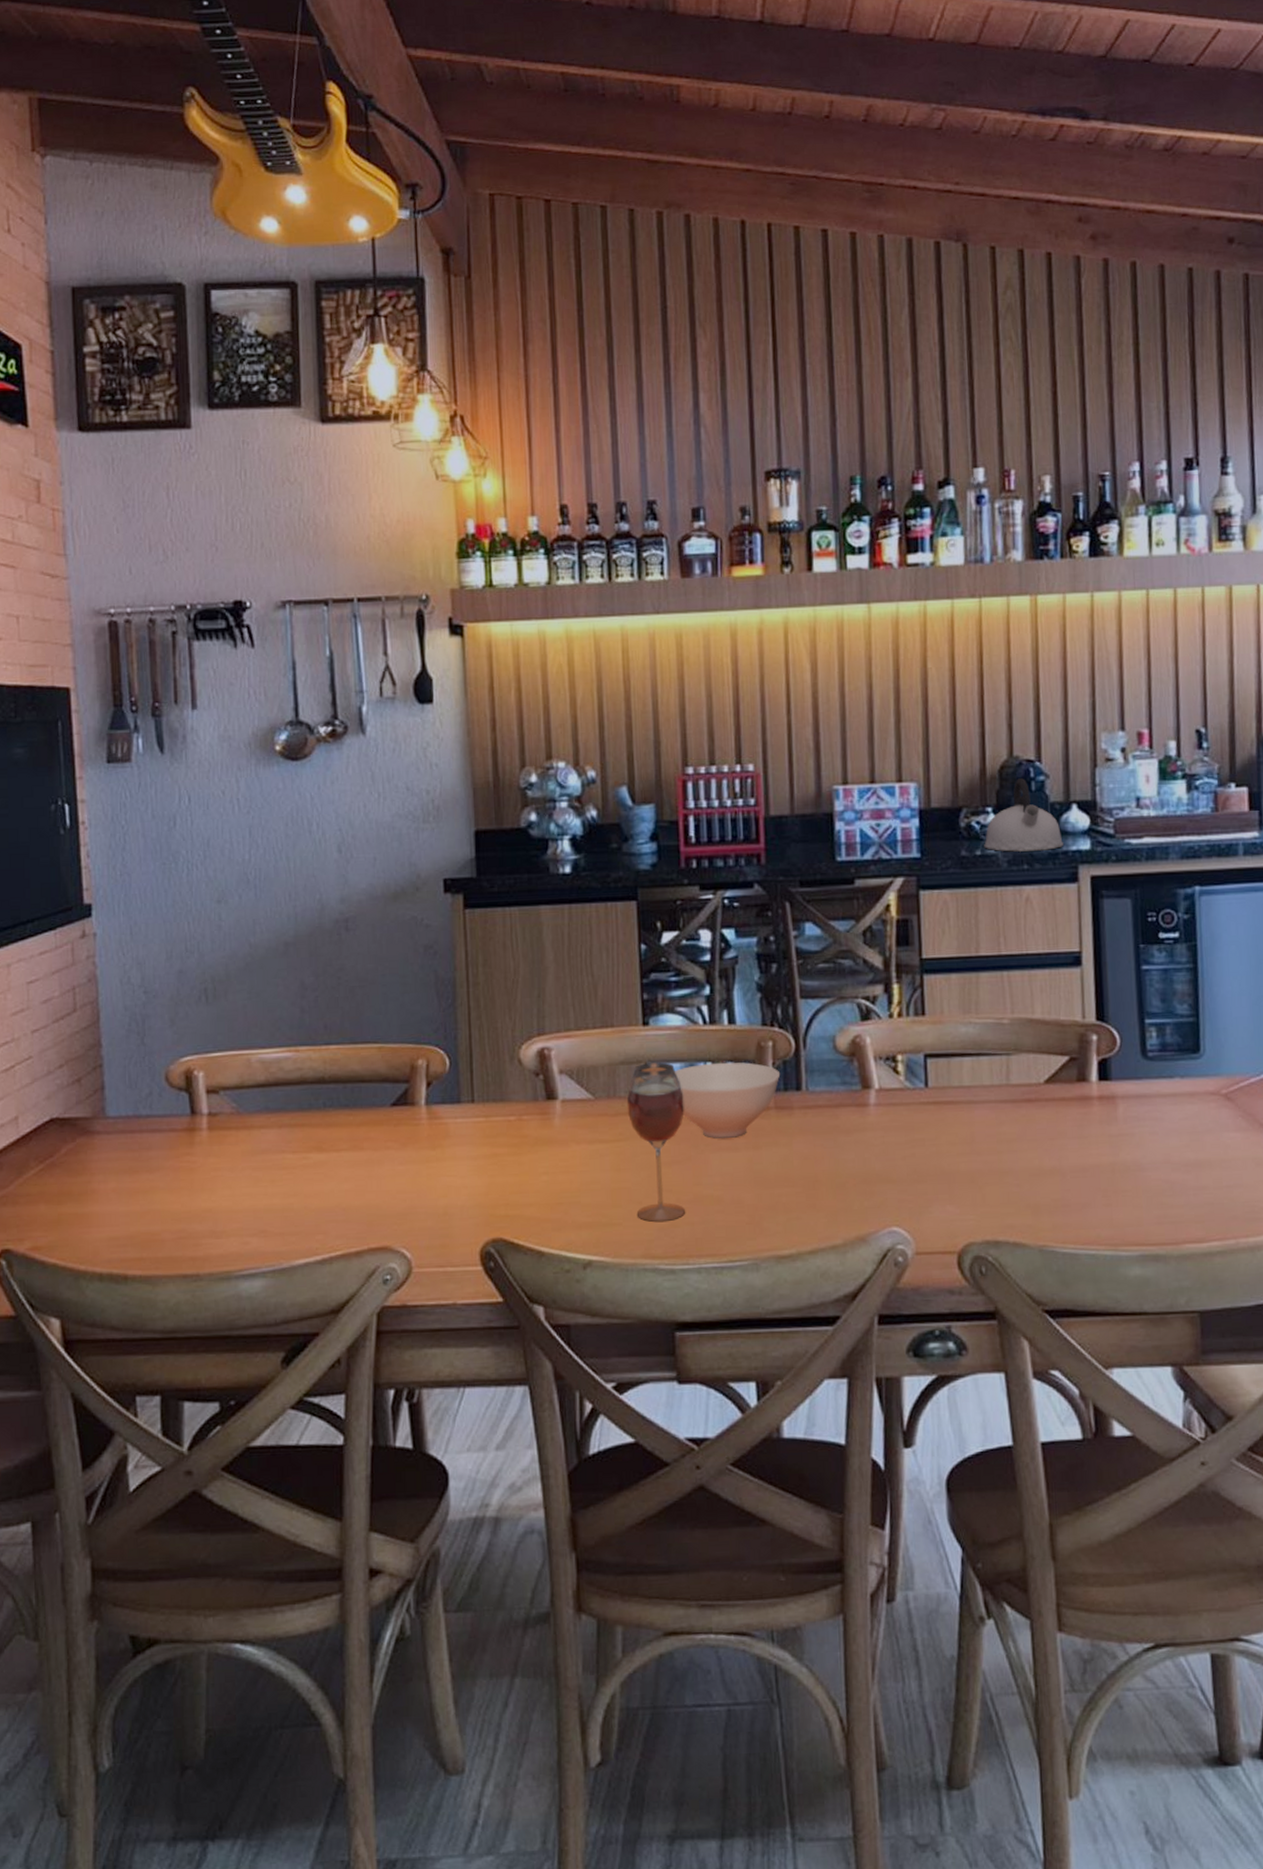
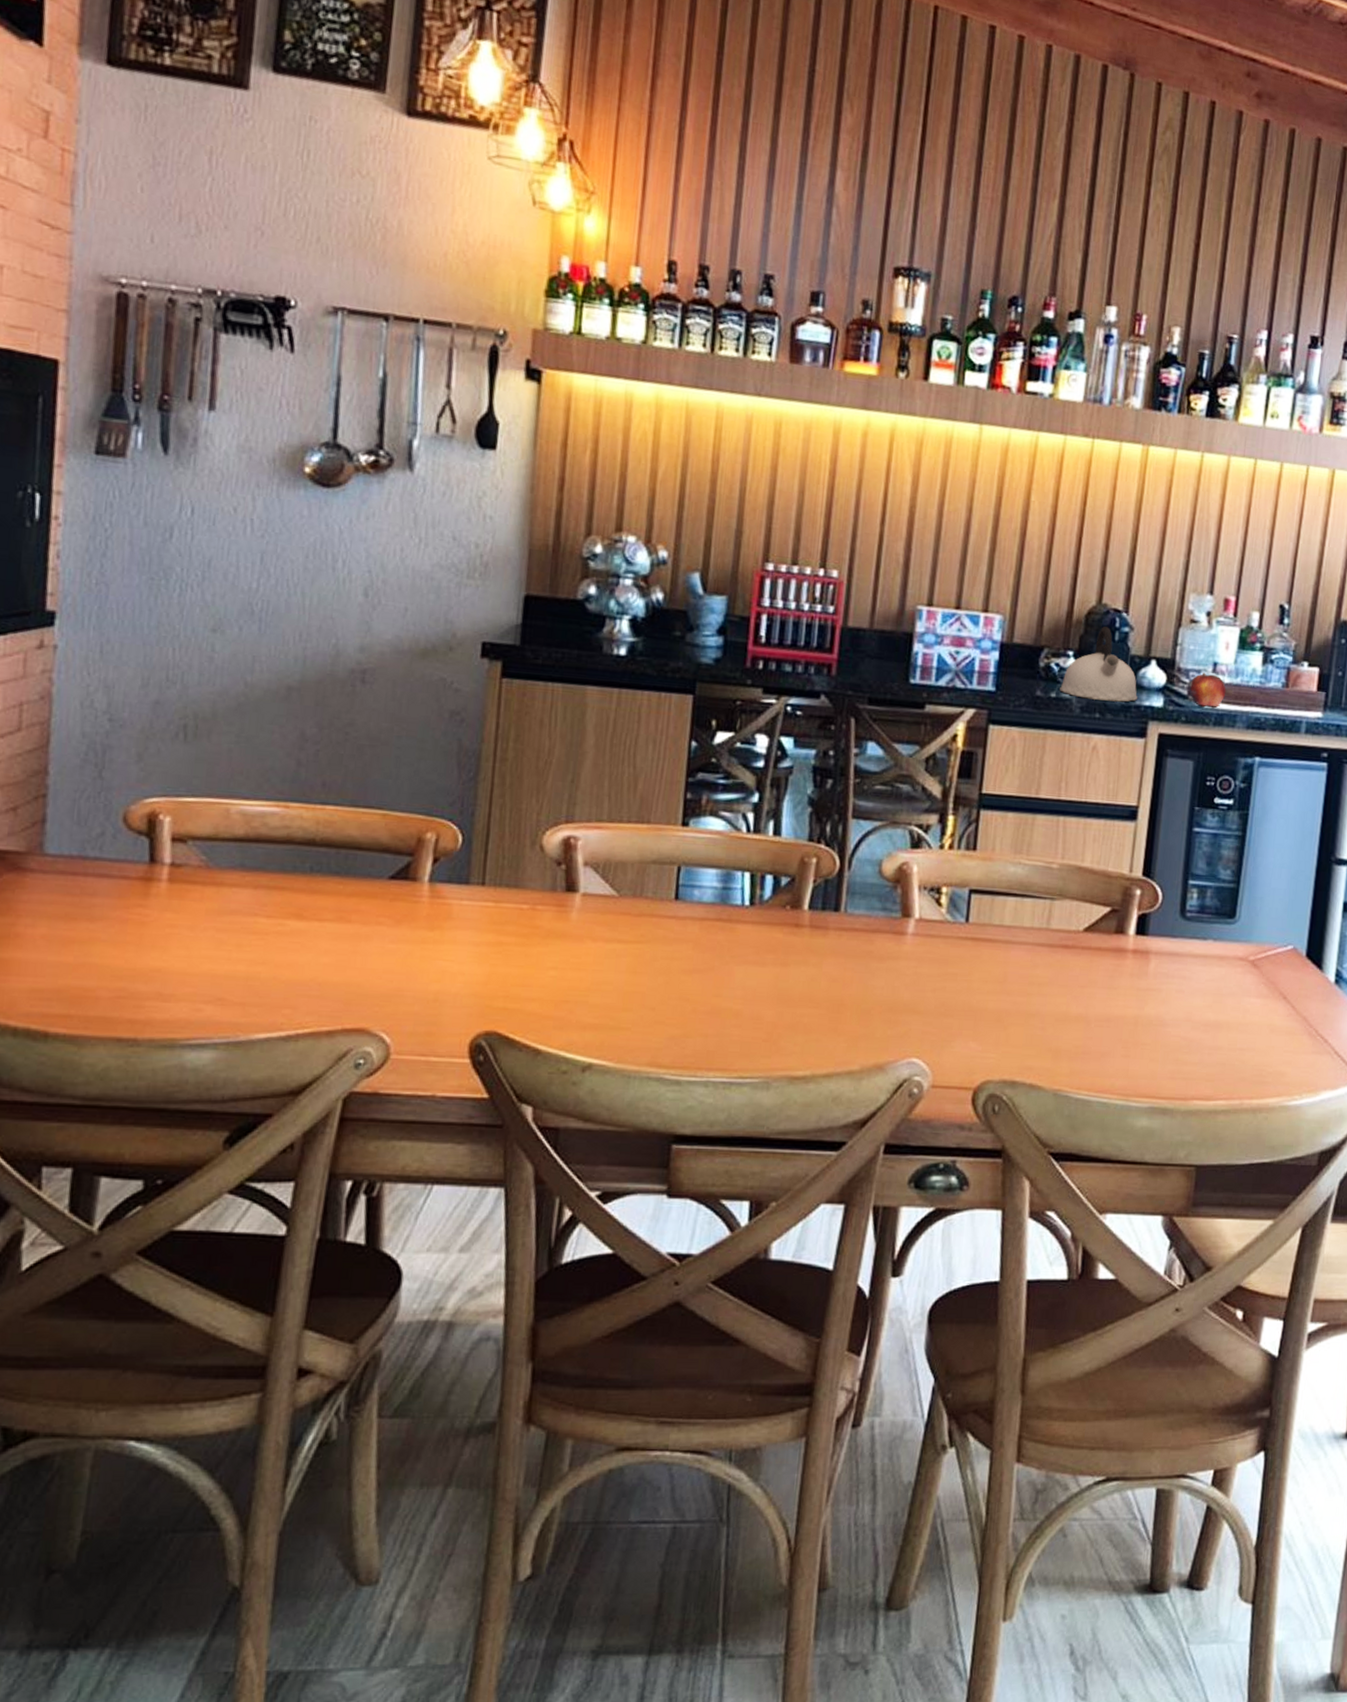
wineglass: present [626,1062,685,1223] -> none [648,865,716,1032]
bowl: present [675,1062,781,1139] -> none [709,873,821,953]
fruit: none [1115,809,1154,844] -> present [1189,672,1227,709]

